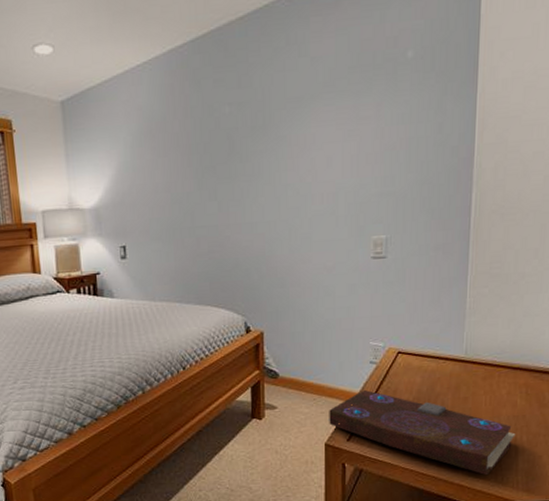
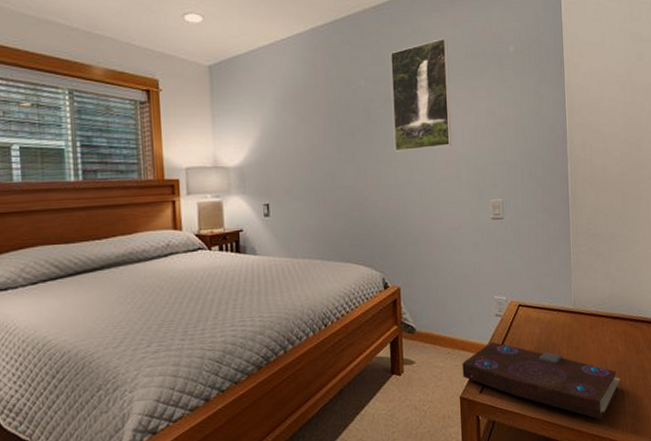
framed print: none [258,47,329,186] -> present [389,37,452,152]

